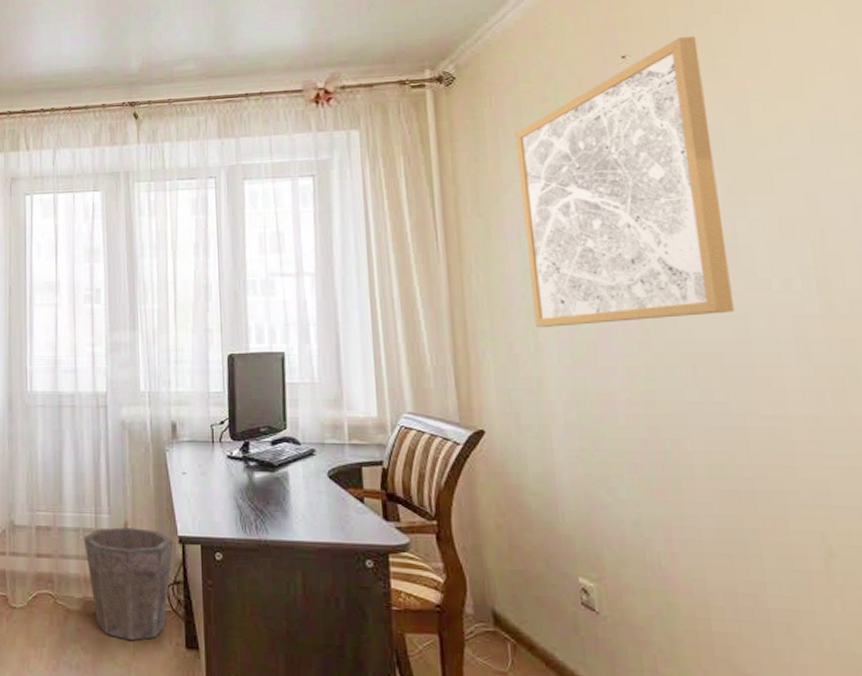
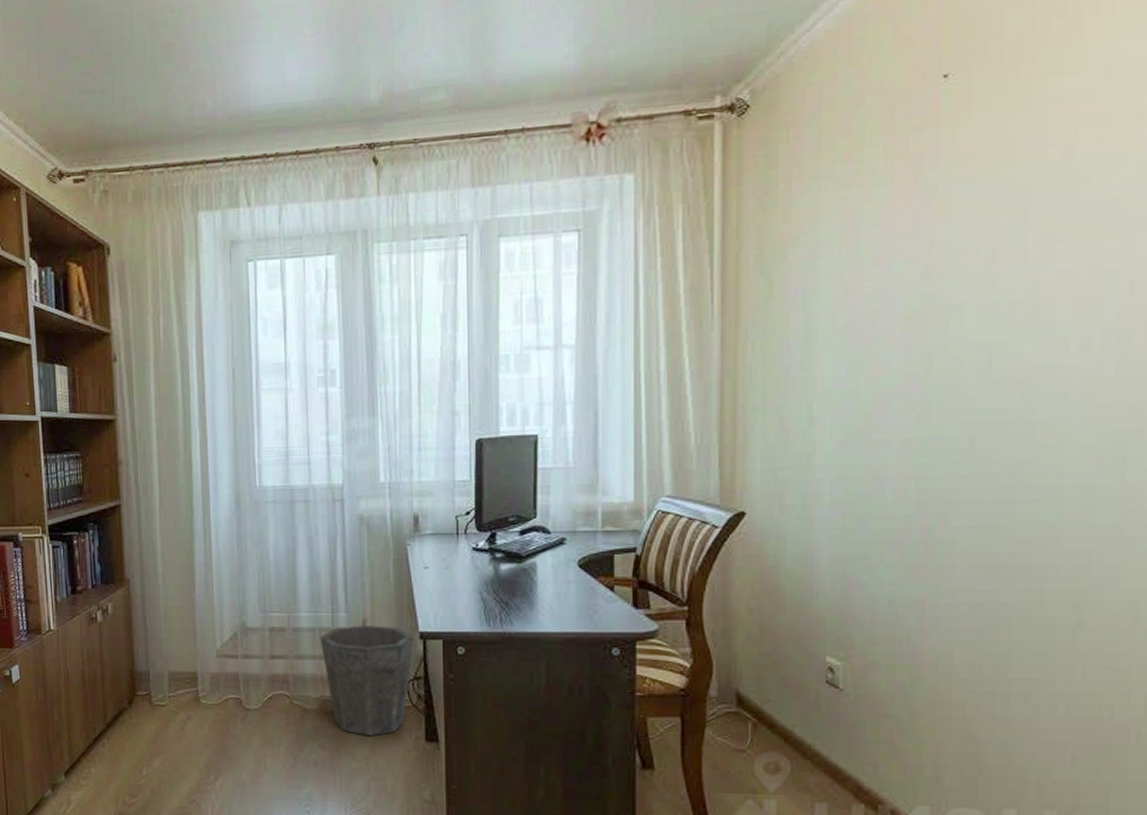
wall art: present [514,35,734,327] -> none [810,47,1032,399]

